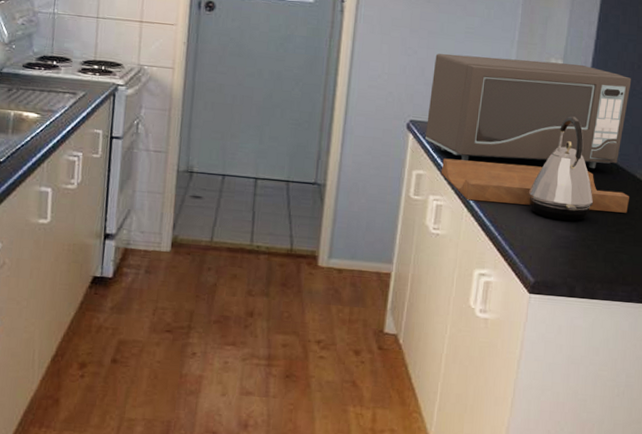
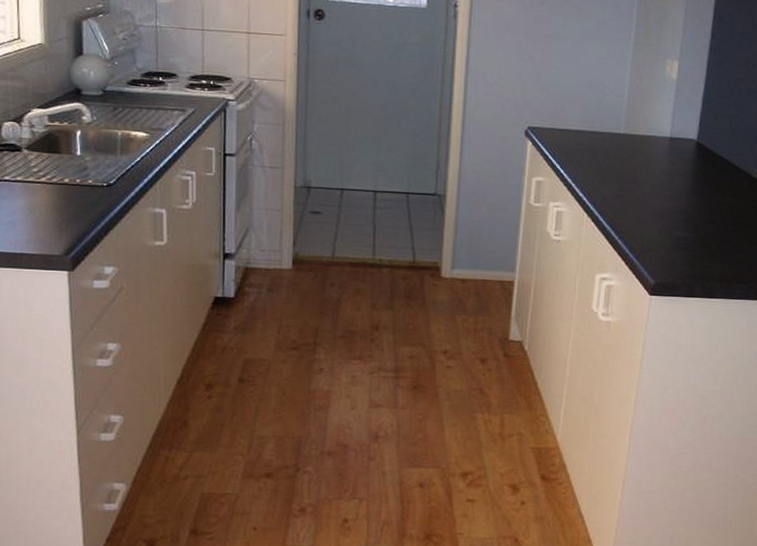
microwave: present [424,53,632,169] -> none [543,57,747,170]
cutting board: present [441,158,629,213] -> none [561,164,746,212]
kettle: present [528,116,594,221] -> none [647,117,711,222]

